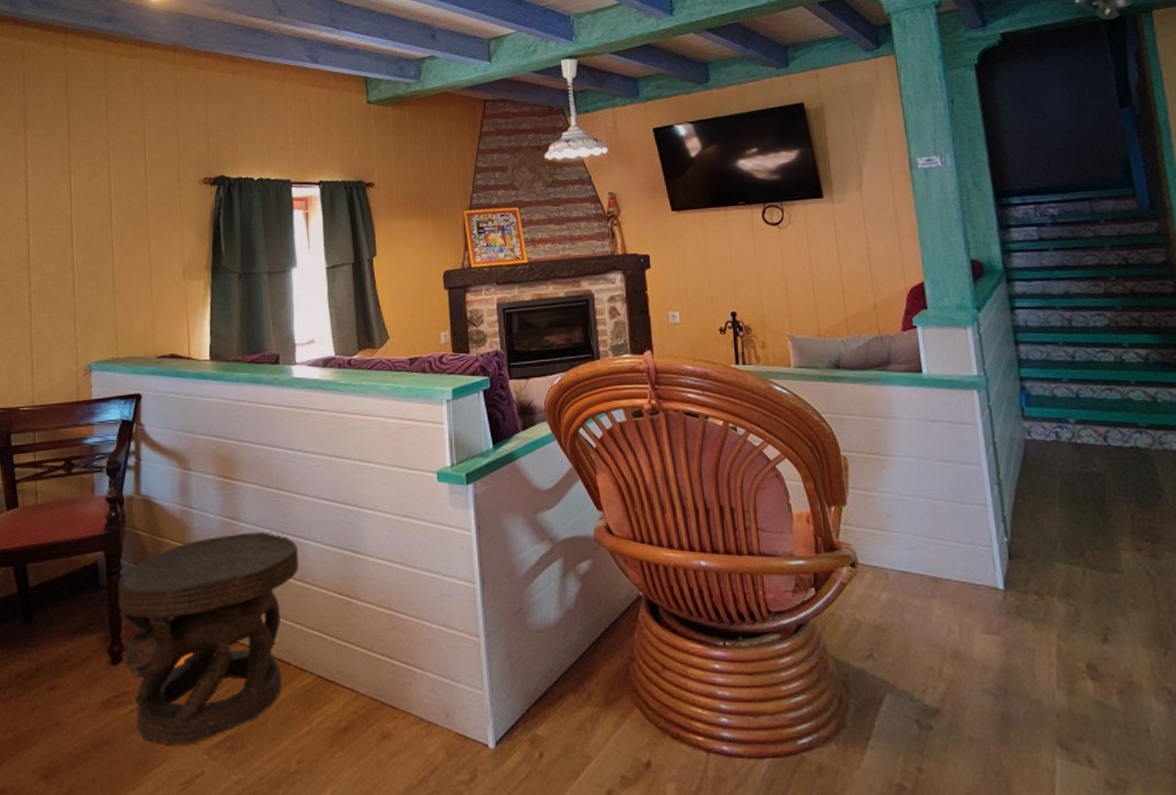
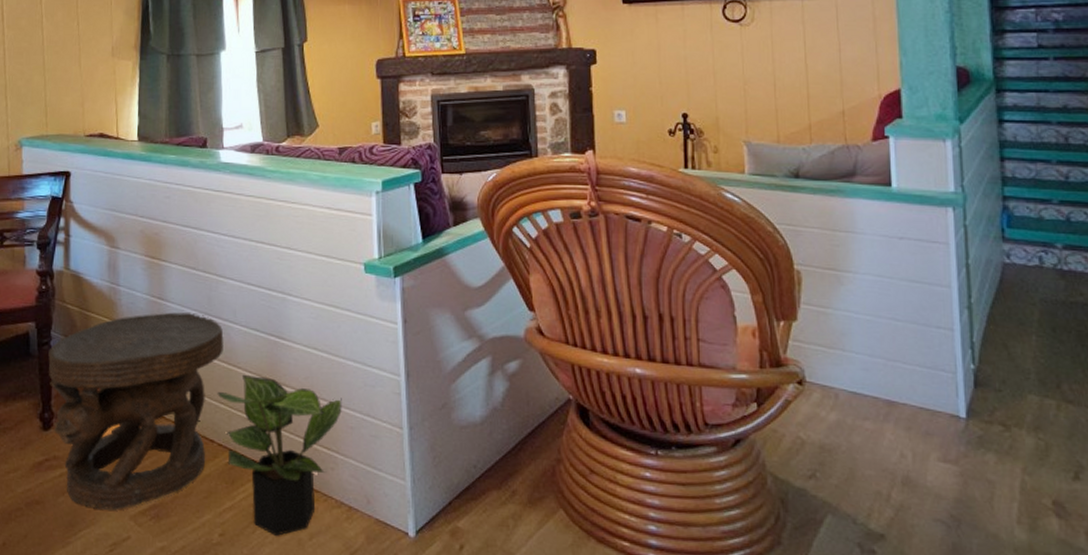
potted plant: none [293,592,419,759] -> present [217,374,342,536]

